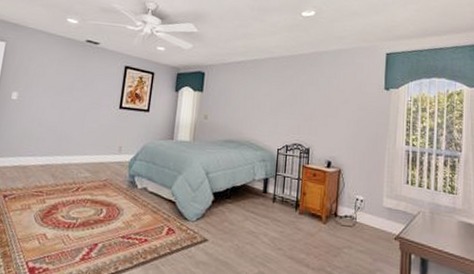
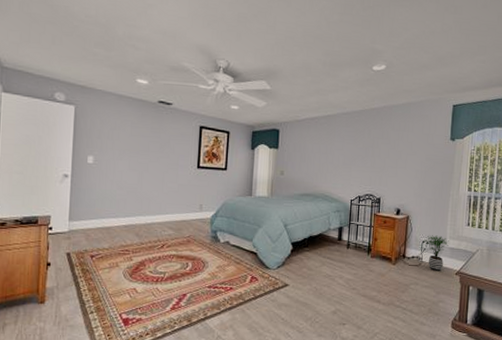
potted plant: none [356,192,386,235] -> present [422,235,449,272]

